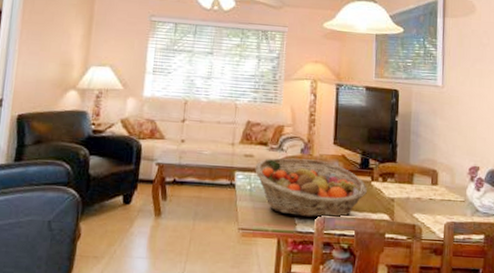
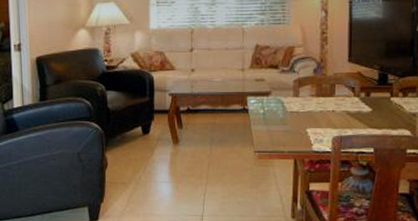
fruit basket: present [255,157,367,218] -> none [267,79,386,137]

